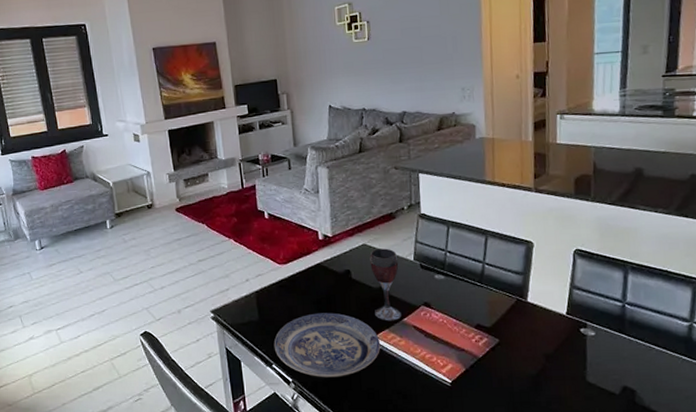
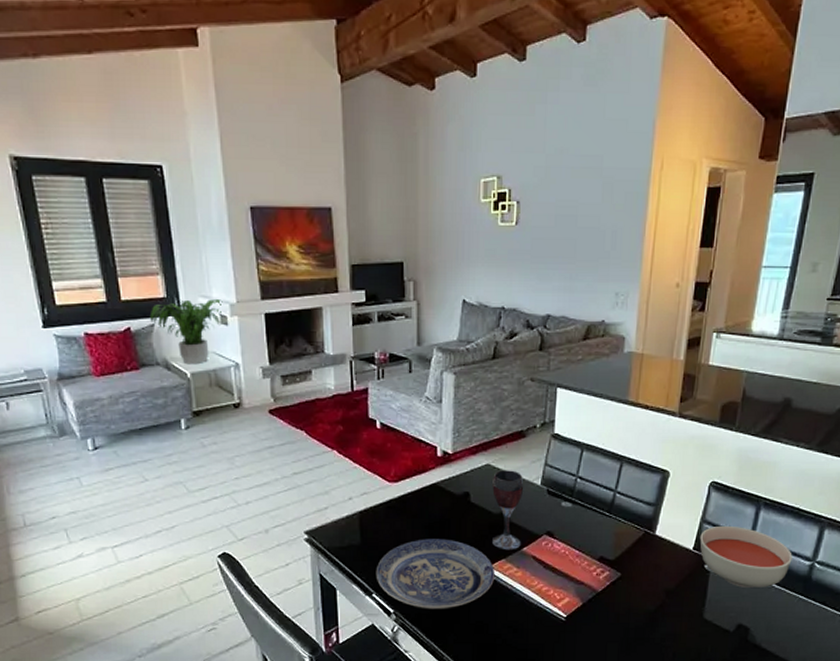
potted plant: none [80,122,135,176] -> present [149,299,223,365]
bowl: none [571,290,669,350] -> present [700,525,793,588]

